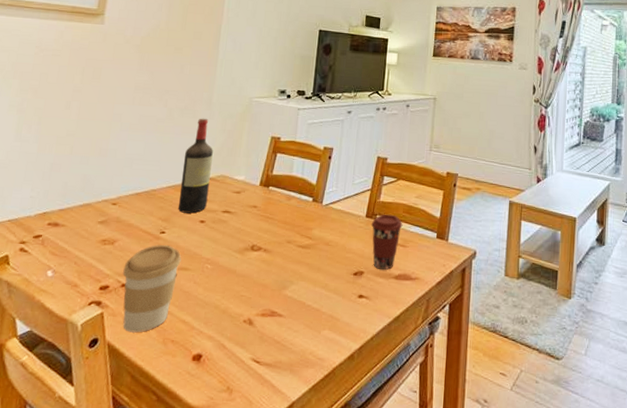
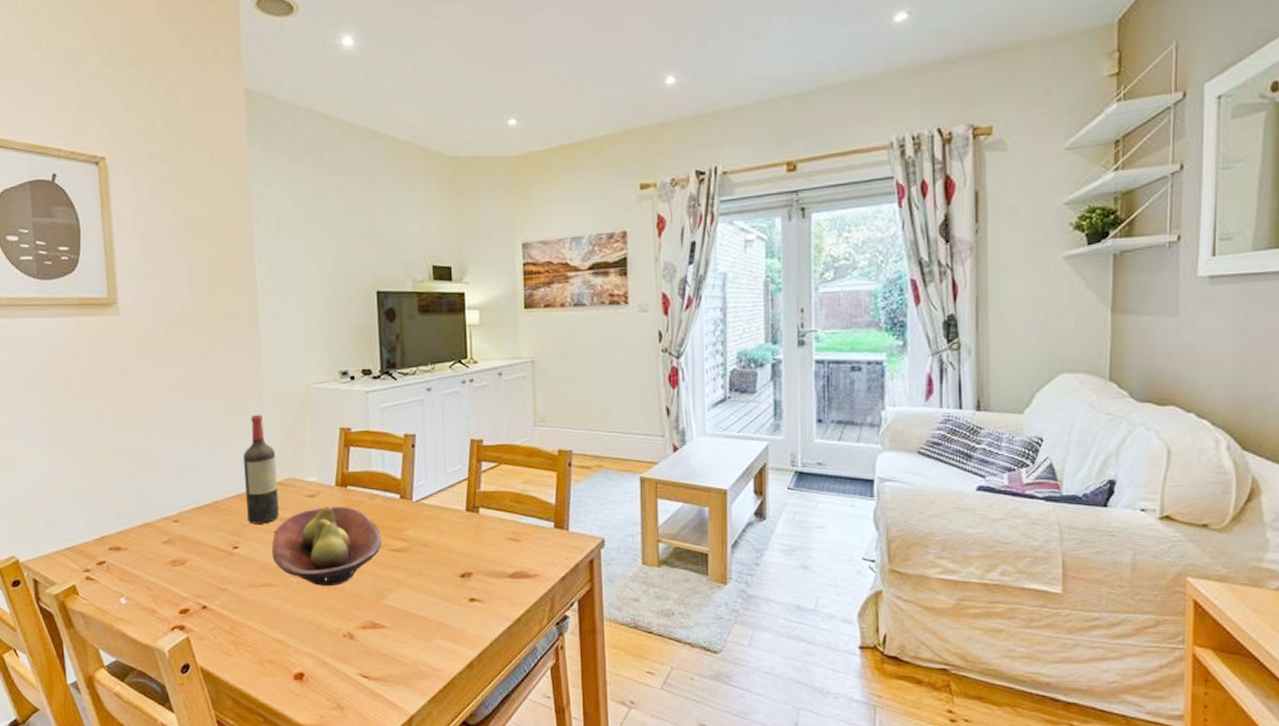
coffee cup: present [123,245,181,333] -> none [201,561,262,655]
fruit bowl: none [193,202,292,275] -> present [271,506,382,587]
coffee cup: present [371,214,403,271] -> none [473,505,512,570]

